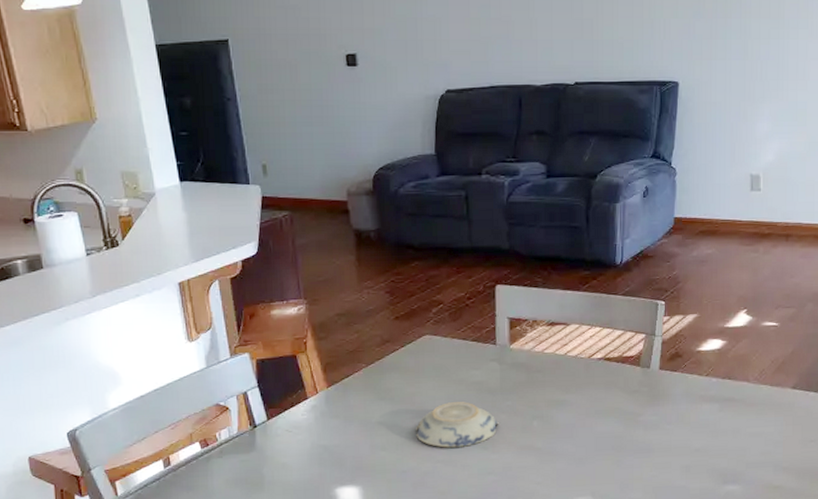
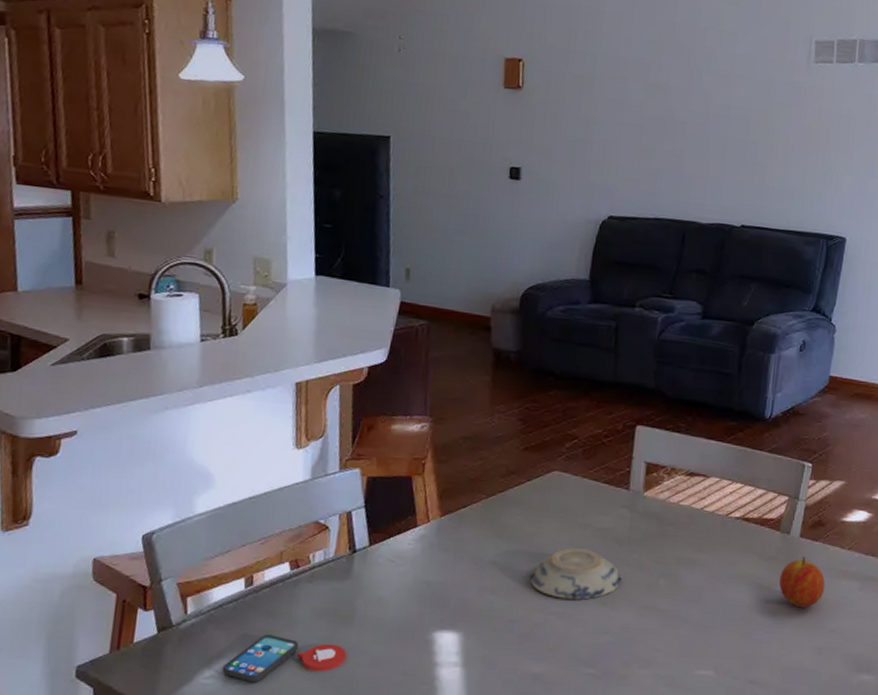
fruit: none [644,387,687,433] -> present [779,556,825,608]

